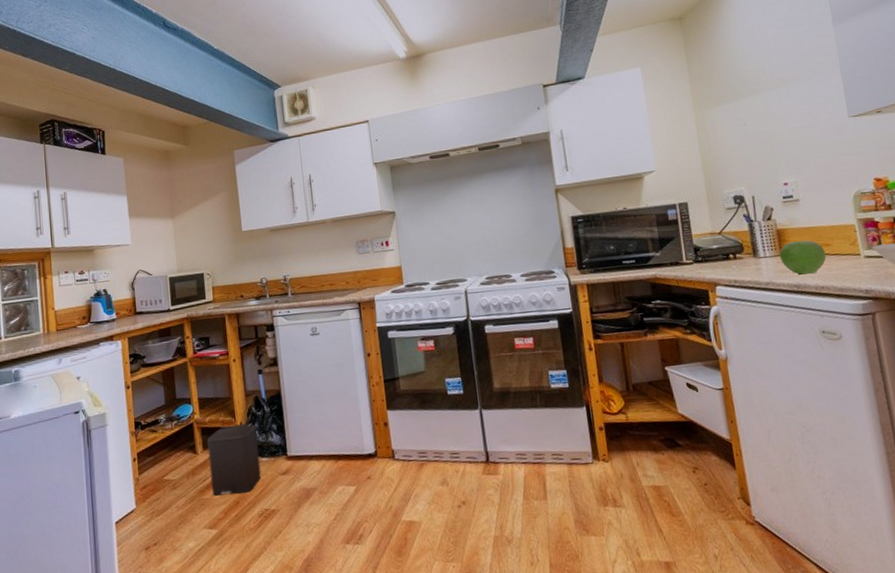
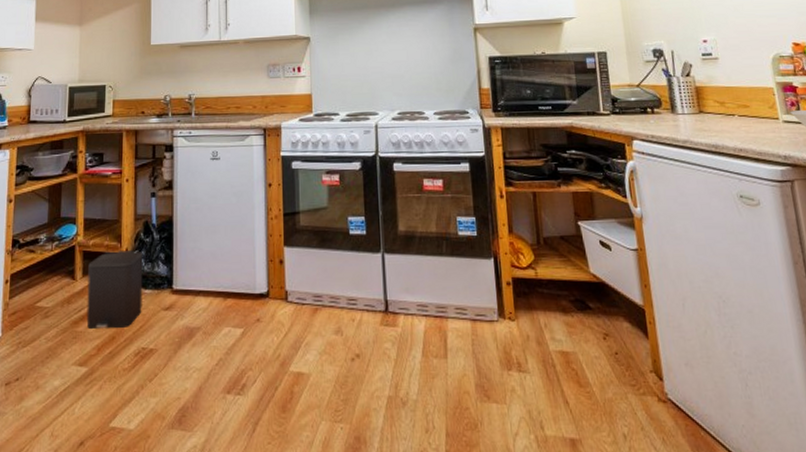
fruit: present [779,240,827,275] -> none [697,100,745,135]

